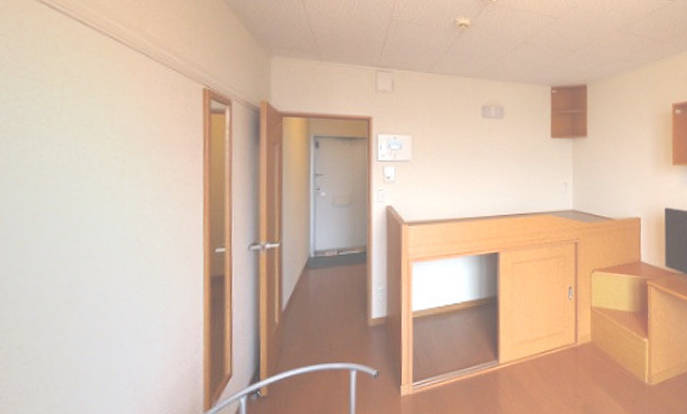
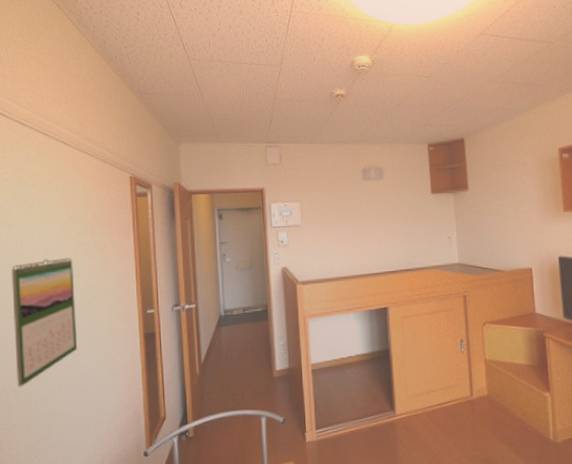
calendar: none [21,181,117,343] -> present [11,258,78,387]

